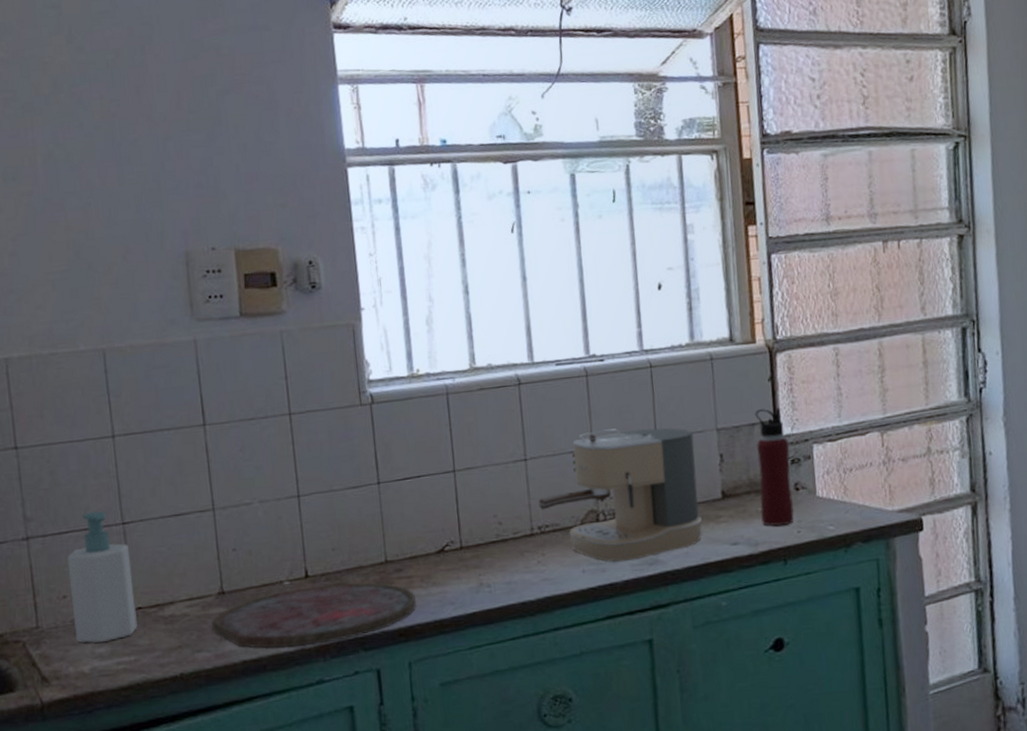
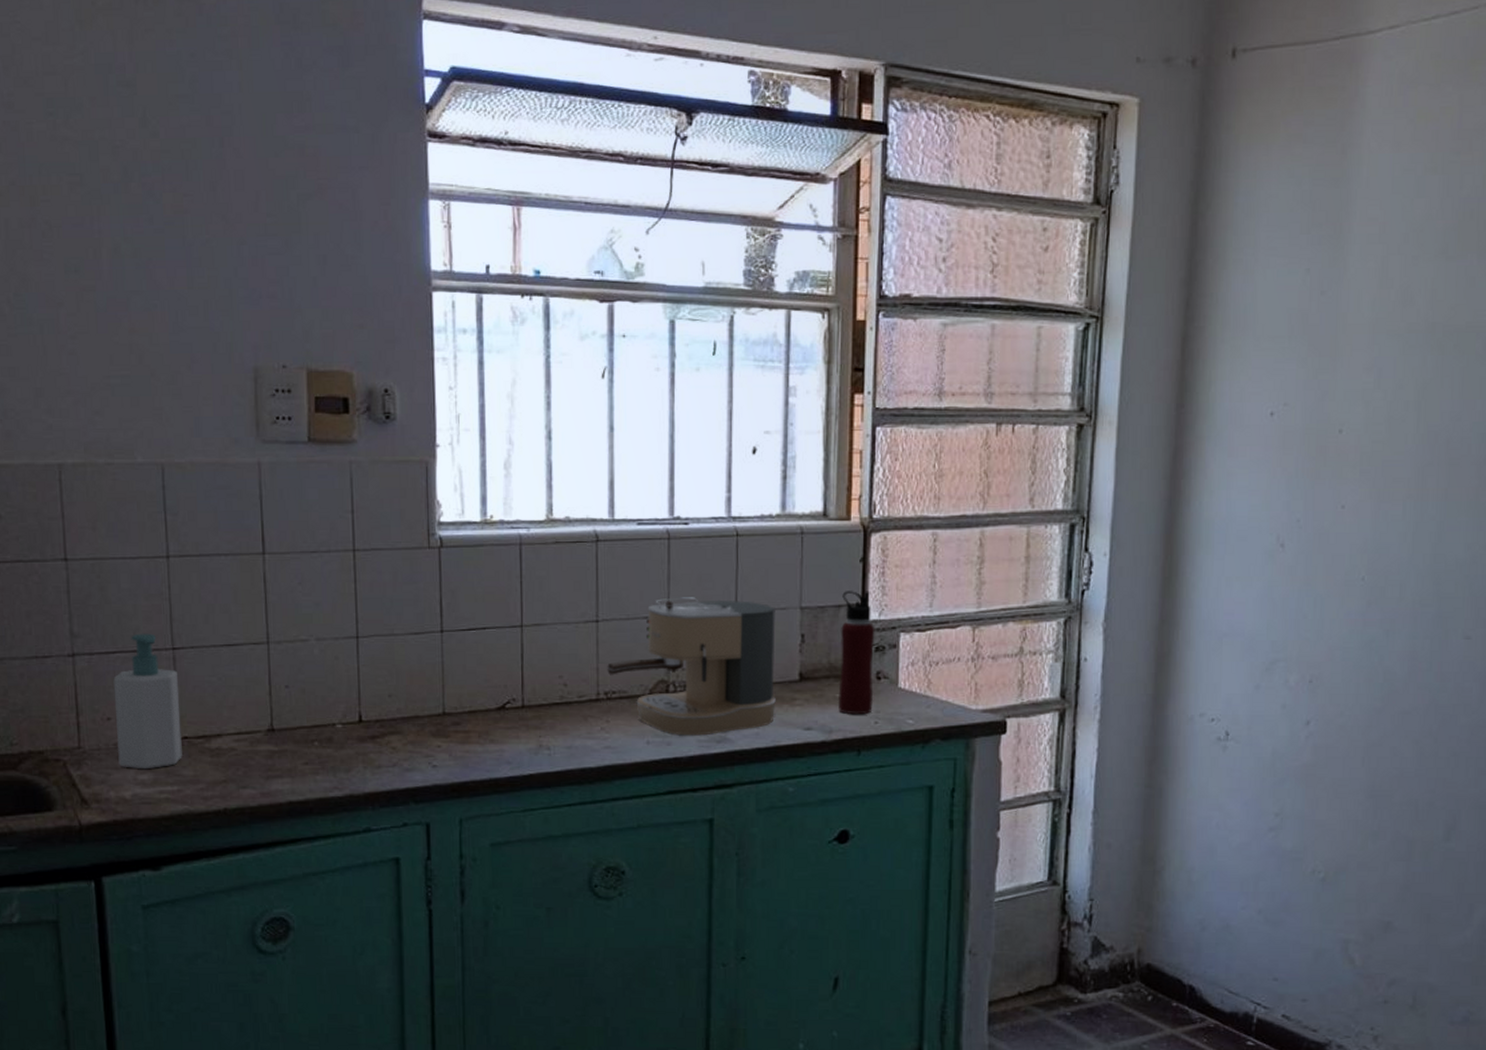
cutting board: present [211,582,417,649] -> none [258,732,473,793]

